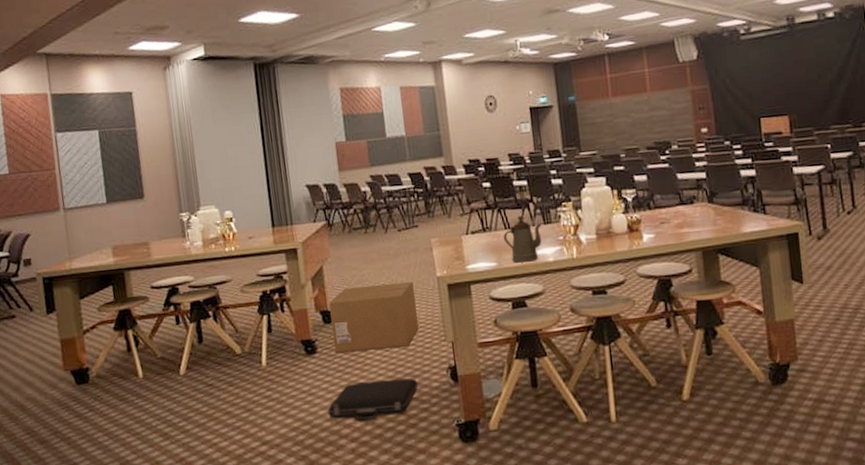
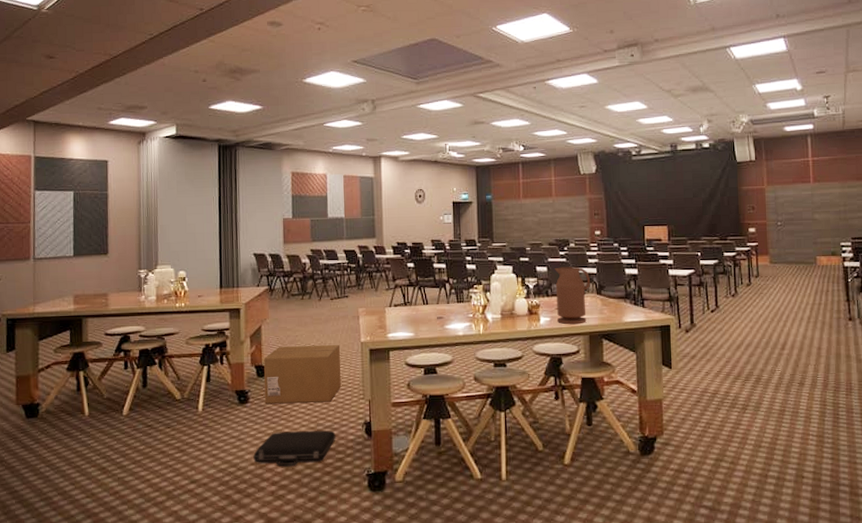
coffee pot: present [503,215,542,263] -> none [421,293,455,335]
water jug: none [656,172,699,240] -> present [555,266,590,325]

